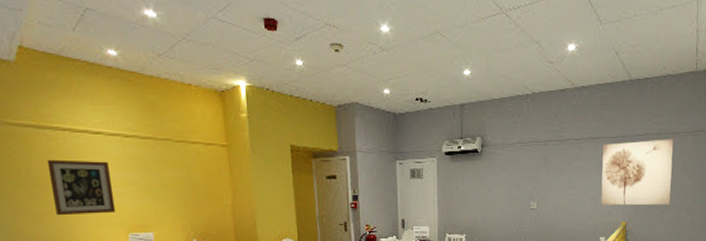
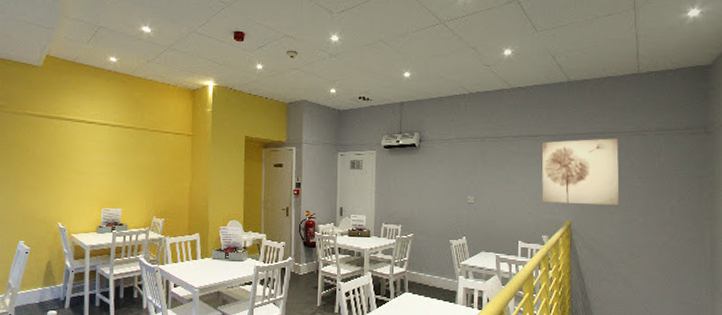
wall art: present [46,159,116,216] -> none [48,143,96,191]

